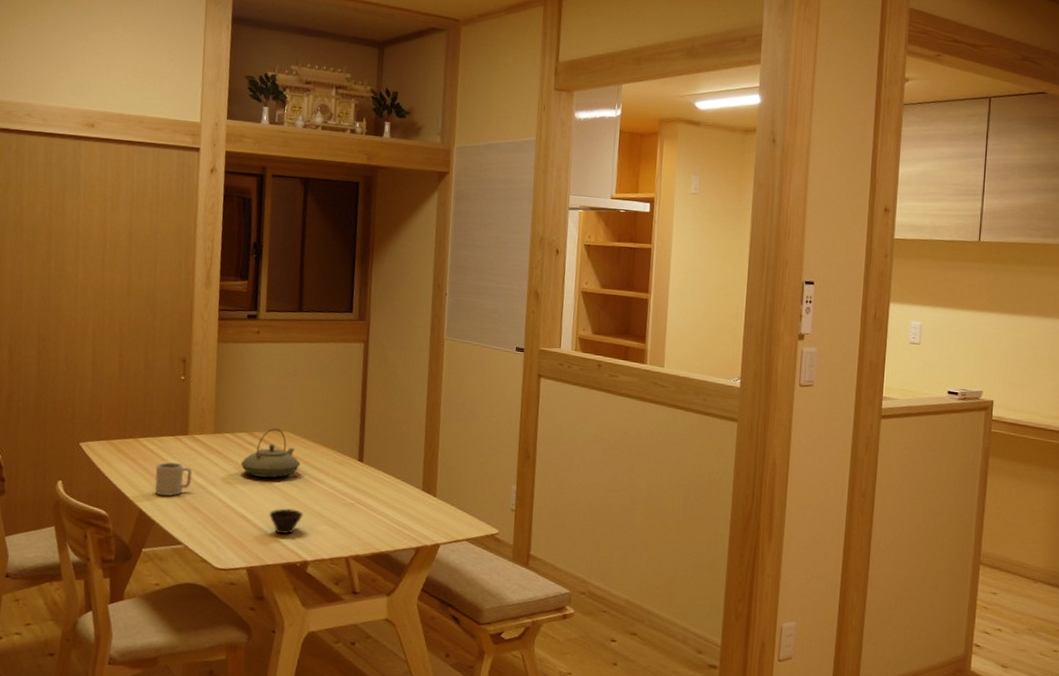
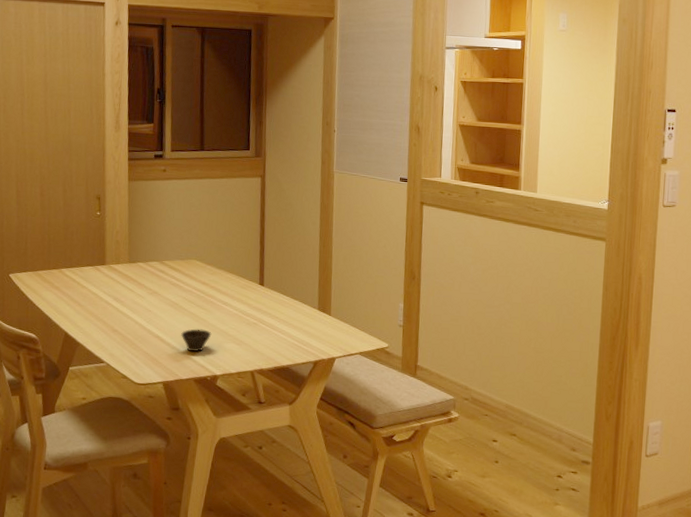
cup: present [154,462,193,496] -> none [77,290,111,320]
teapot: present [240,428,301,478] -> none [153,257,207,302]

